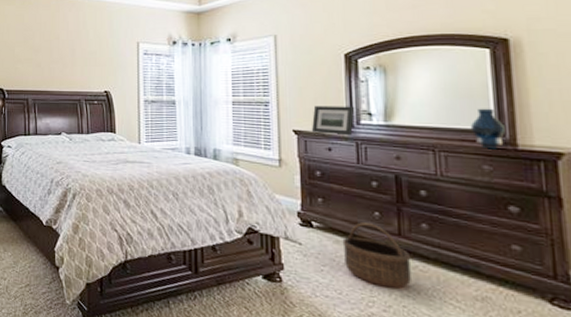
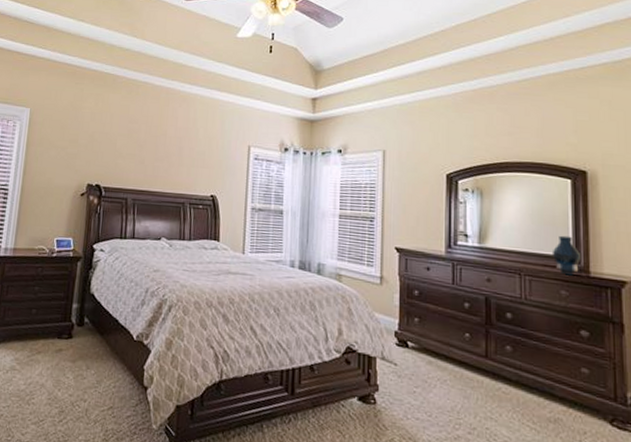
picture frame: present [312,105,355,136] -> none [413,224,453,257]
basket: present [342,222,411,289] -> none [435,343,496,410]

